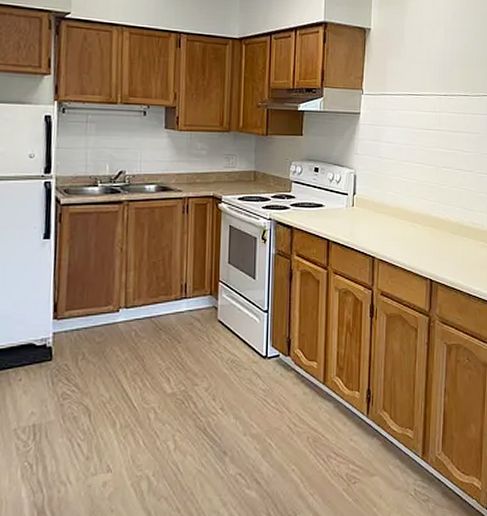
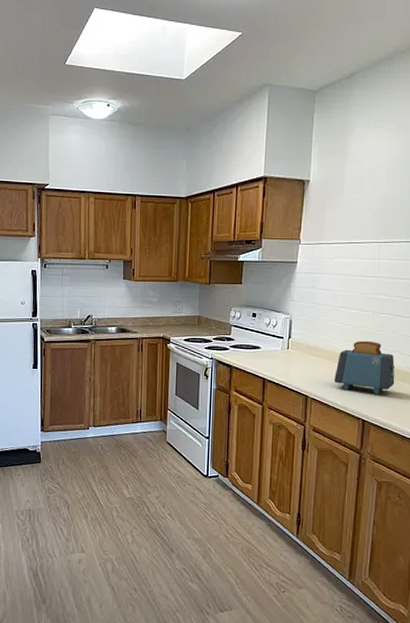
toaster: none [401,195,460,251] -> present [334,340,396,394]

